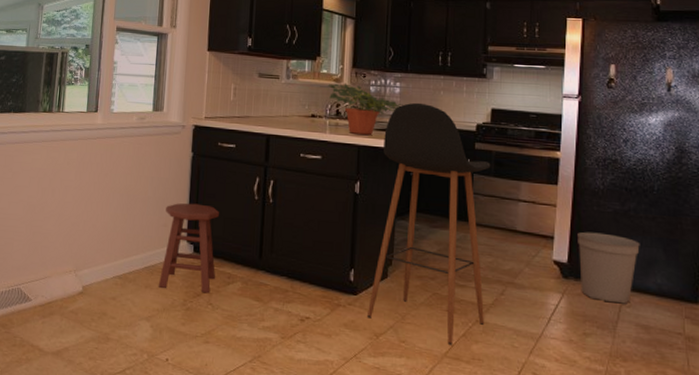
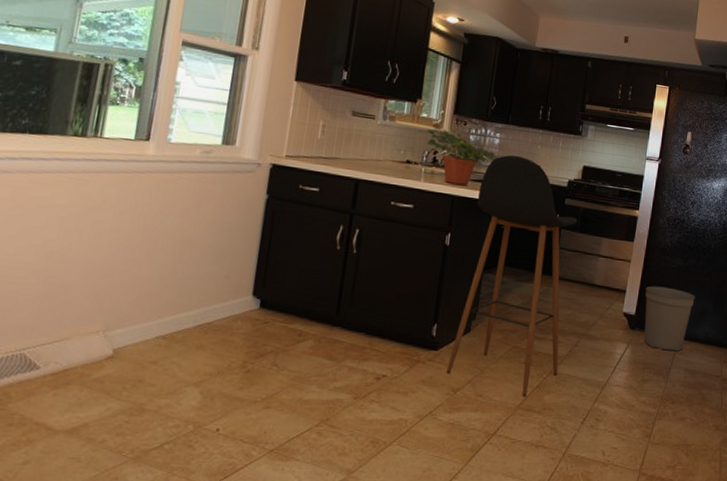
stool: present [158,203,219,294] -> none [212,251,294,354]

